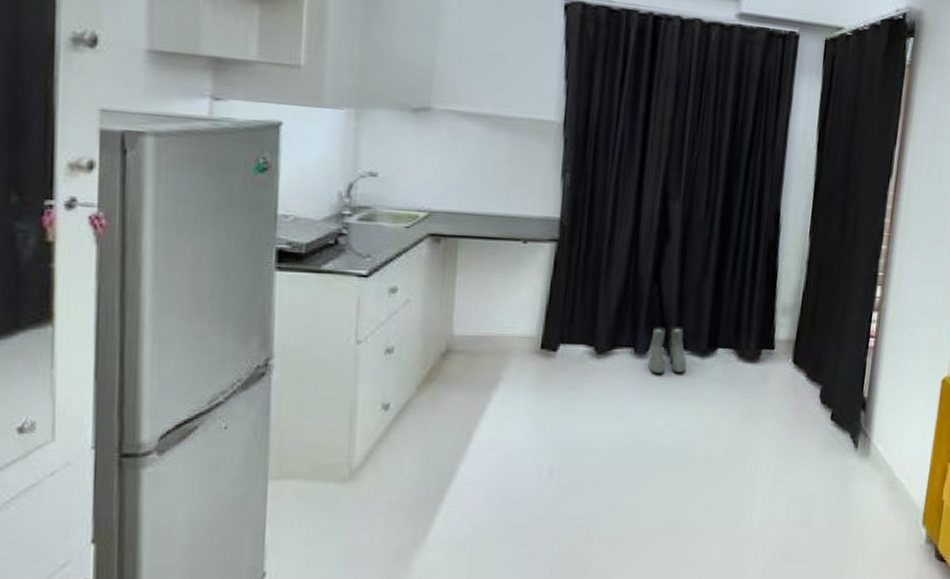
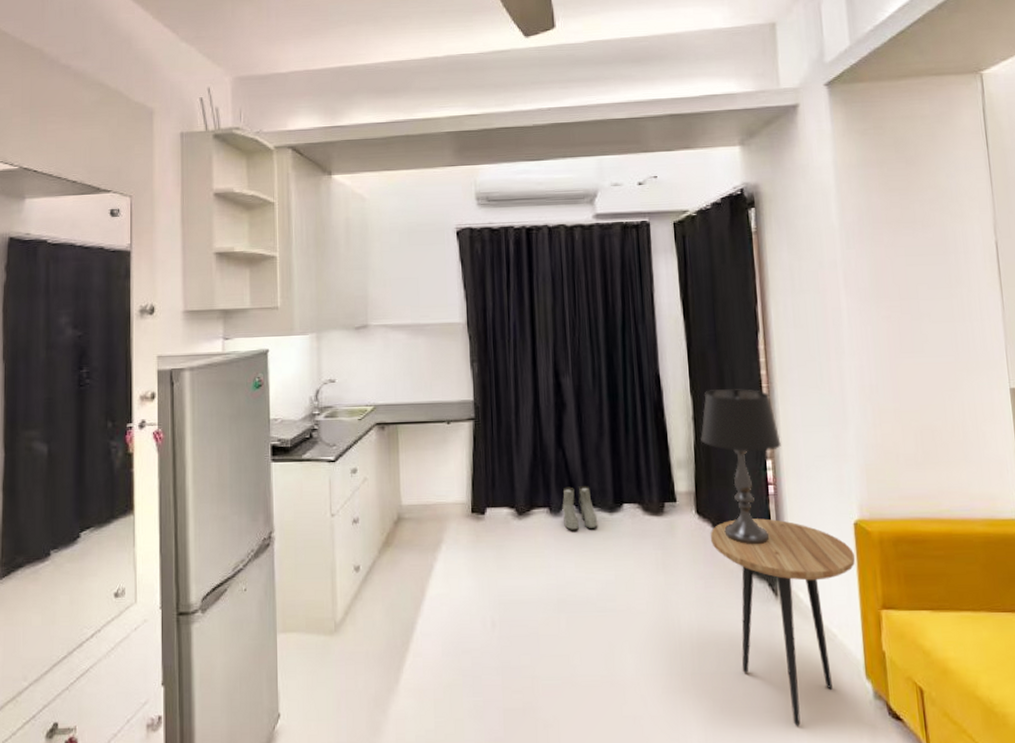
side table: none [802,370,937,570] -> present [710,518,856,727]
table lamp: none [811,233,891,397] -> present [700,388,781,545]

